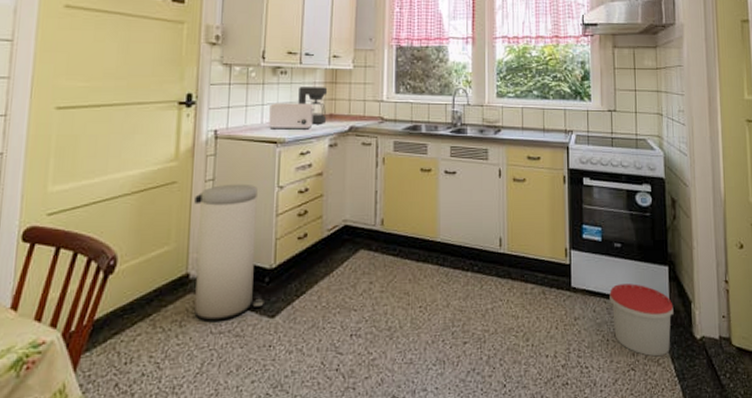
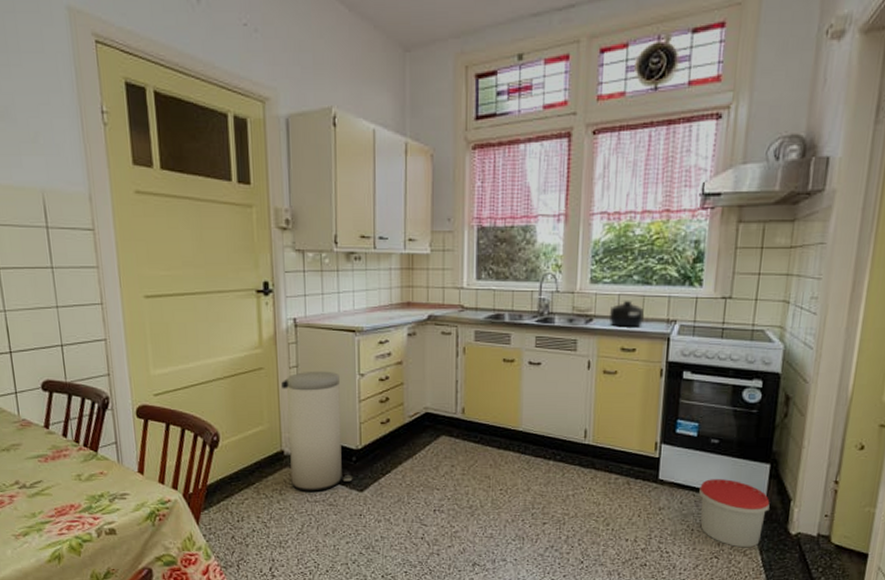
toaster: present [269,103,315,131] -> none [346,291,392,320]
coffee maker: present [298,87,328,125] -> none [374,273,405,314]
saucepan: none [514,112,544,137] -> present [608,300,644,327]

